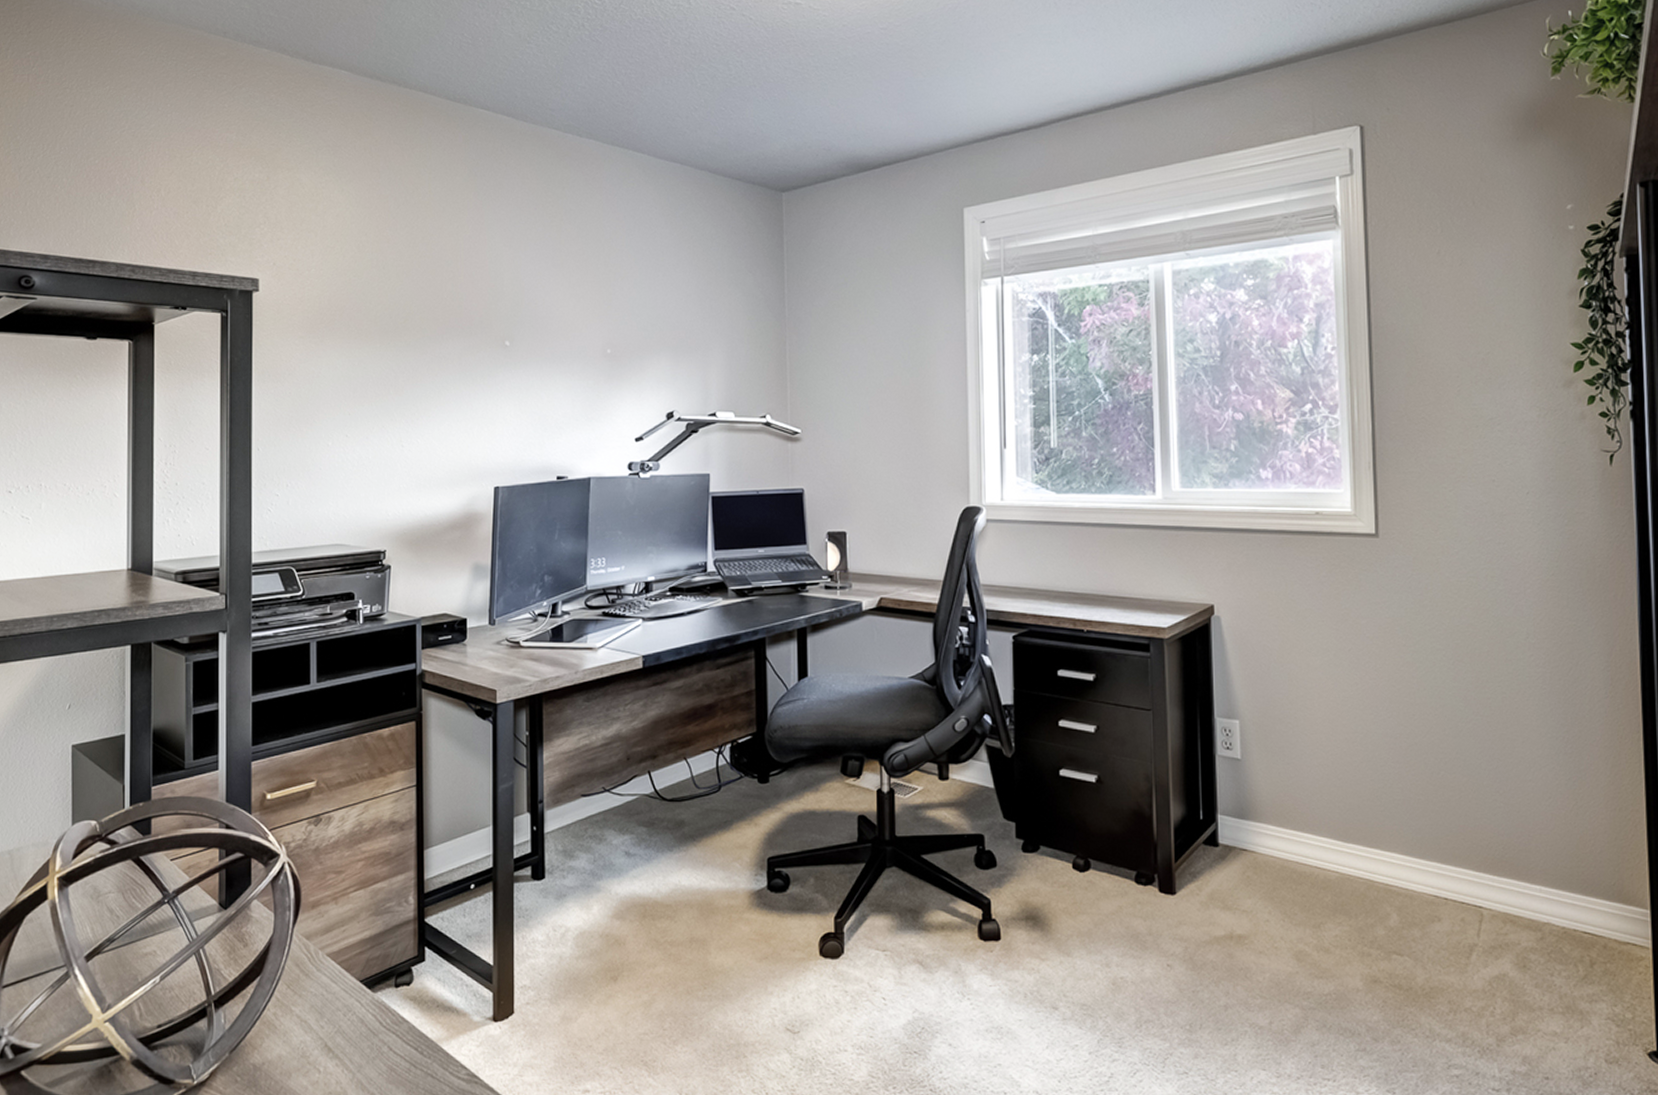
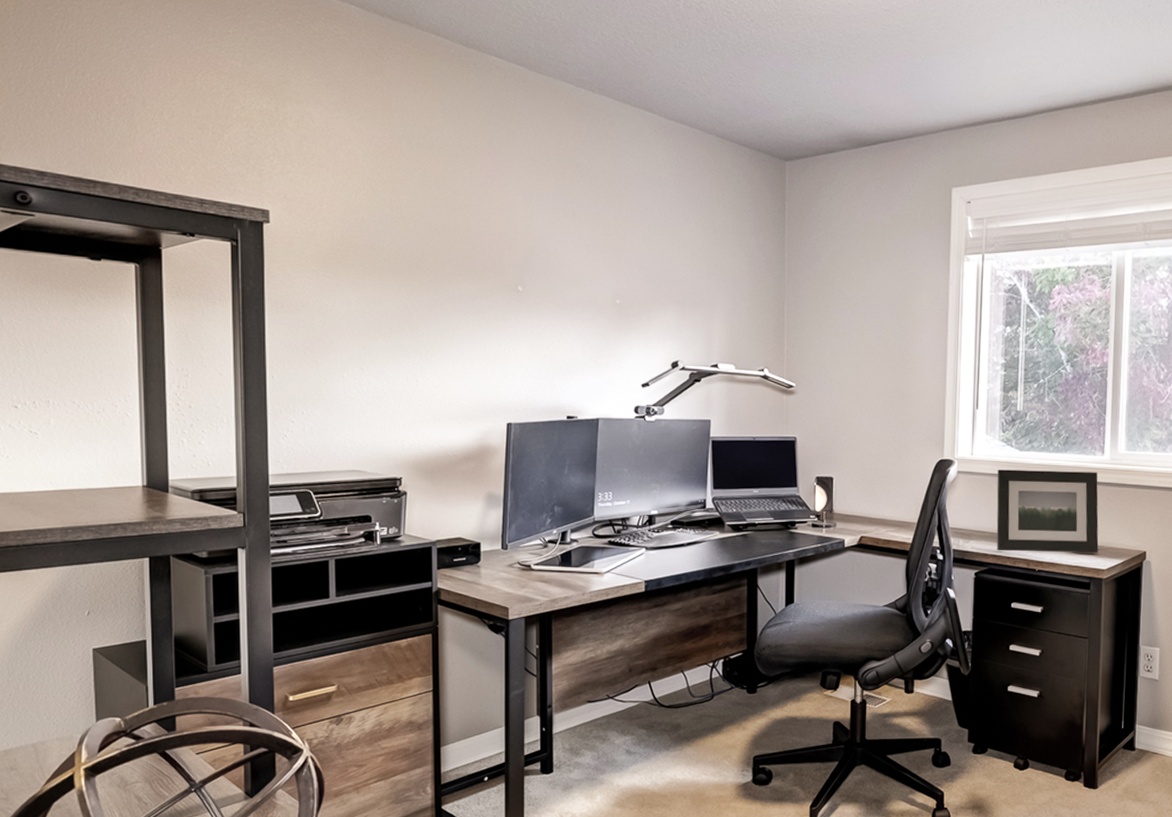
picture frame: none [1032,514,1157,610] -> present [996,469,1099,554]

